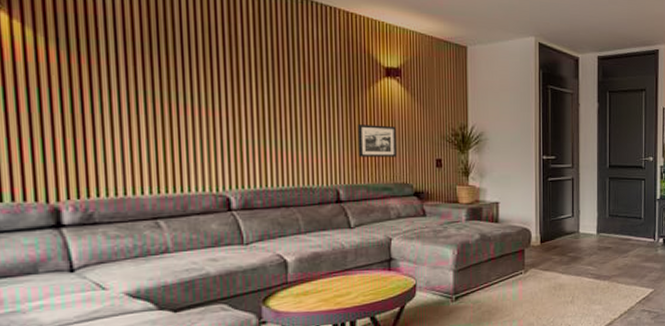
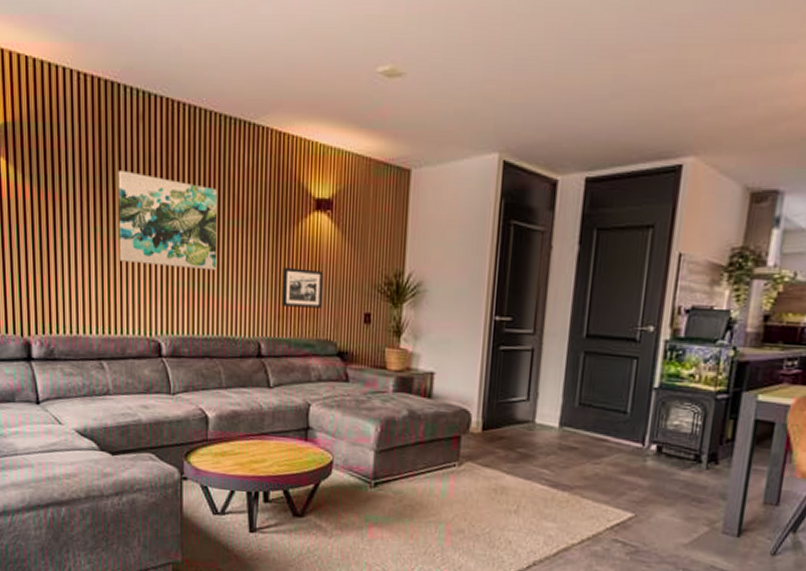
wall art: none [172,37,290,129] -> present [118,170,218,271]

